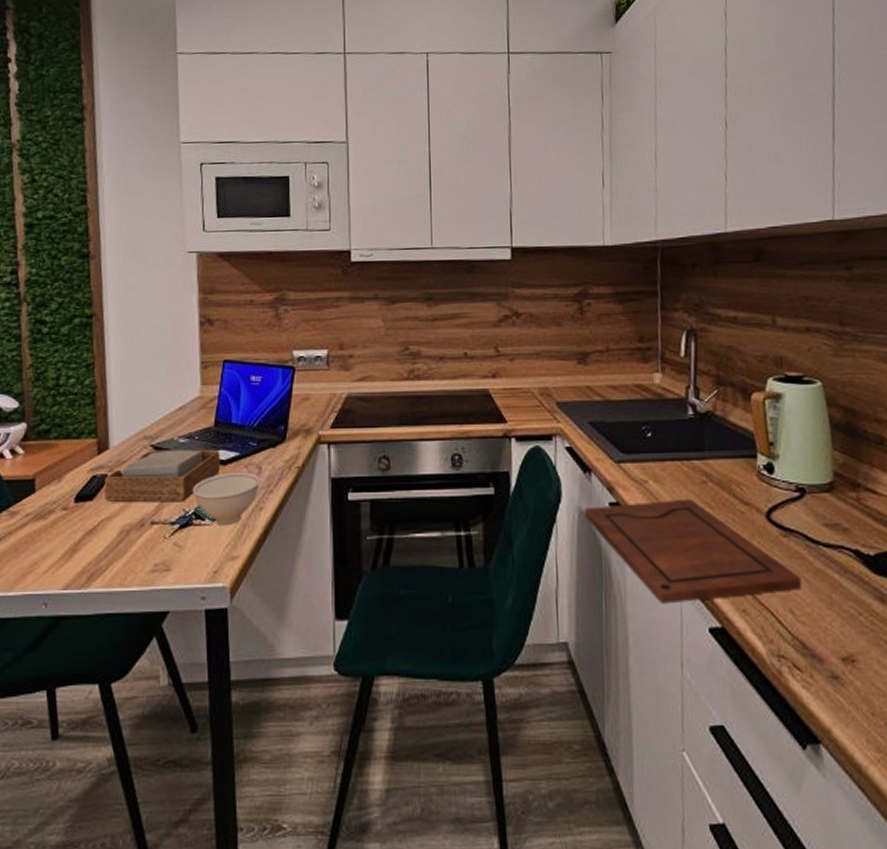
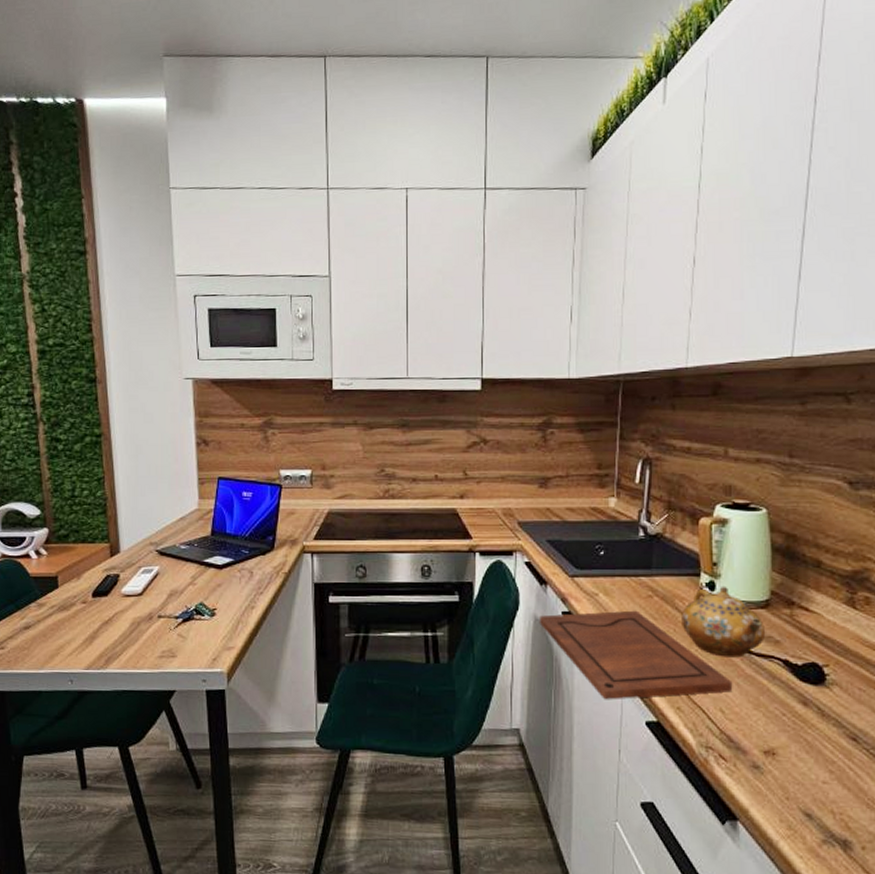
napkin holder: present [104,449,221,503] -> none [118,555,217,600]
bowl: present [192,472,261,526] -> none [193,575,252,621]
teapot: none [740,468,833,549] -> present [682,586,766,658]

